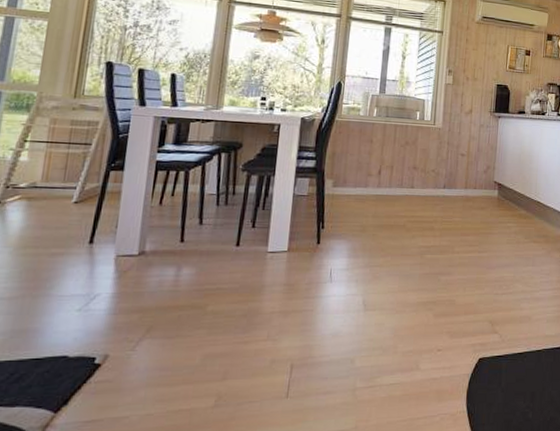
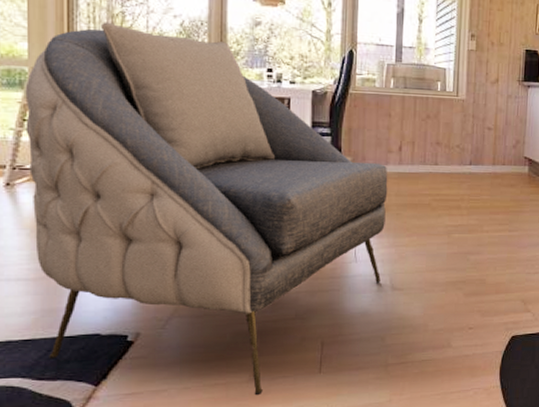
armchair: none [11,53,367,423] -> present [25,22,388,396]

